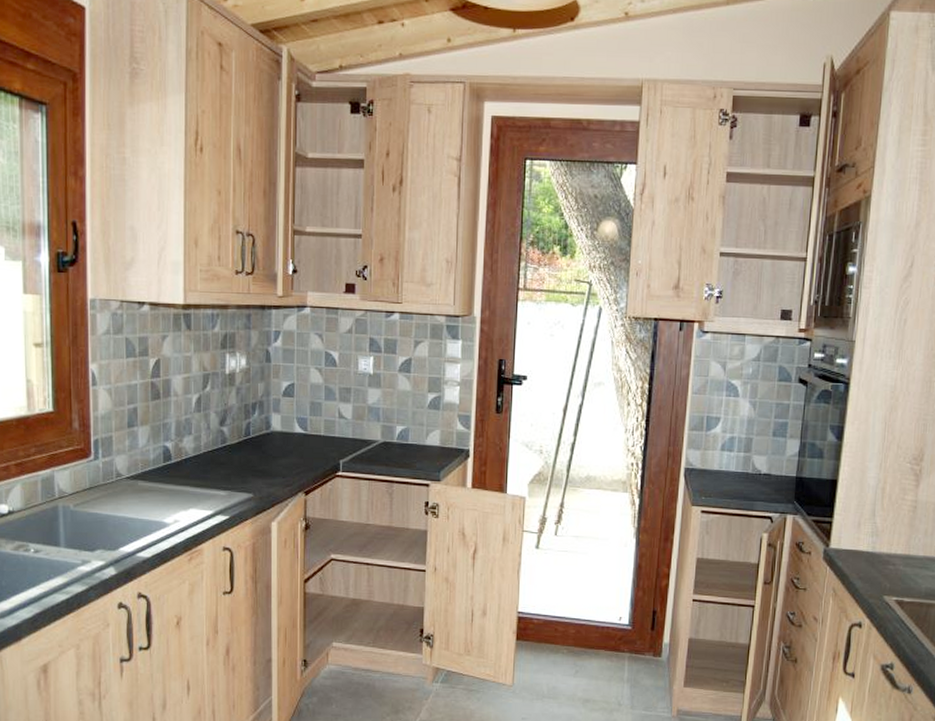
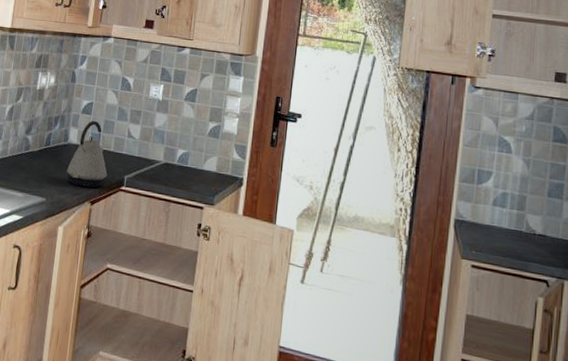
kettle: none [273,403,320,477] -> present [67,120,107,188]

